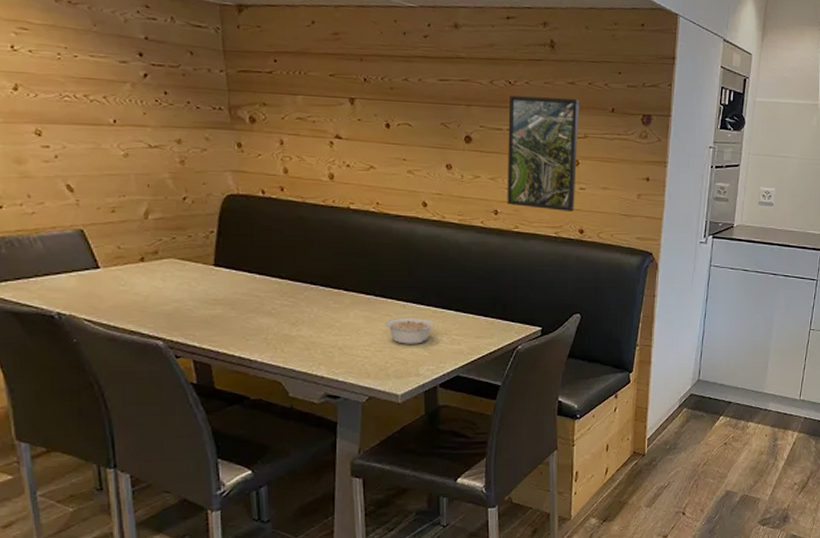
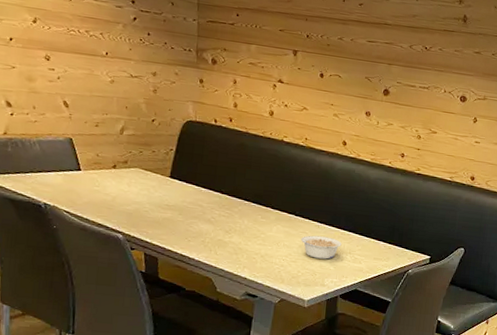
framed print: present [507,95,580,213] -> none [412,59,483,162]

